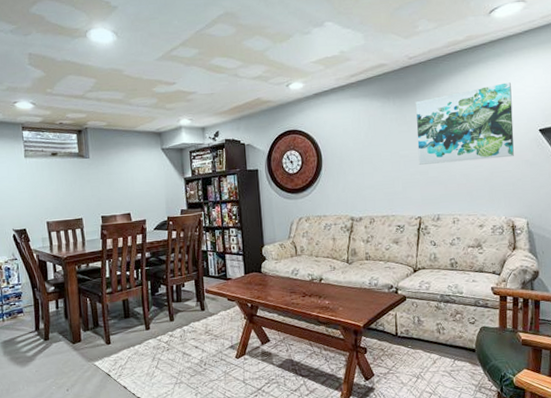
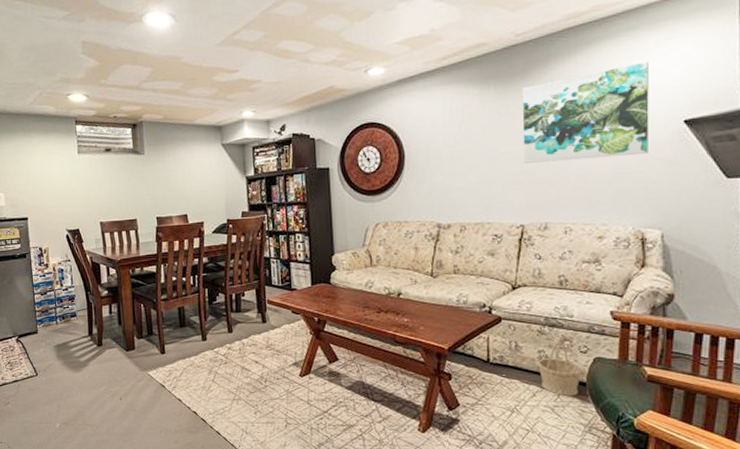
basket: none [436,311,472,361] -> present [537,337,582,396]

